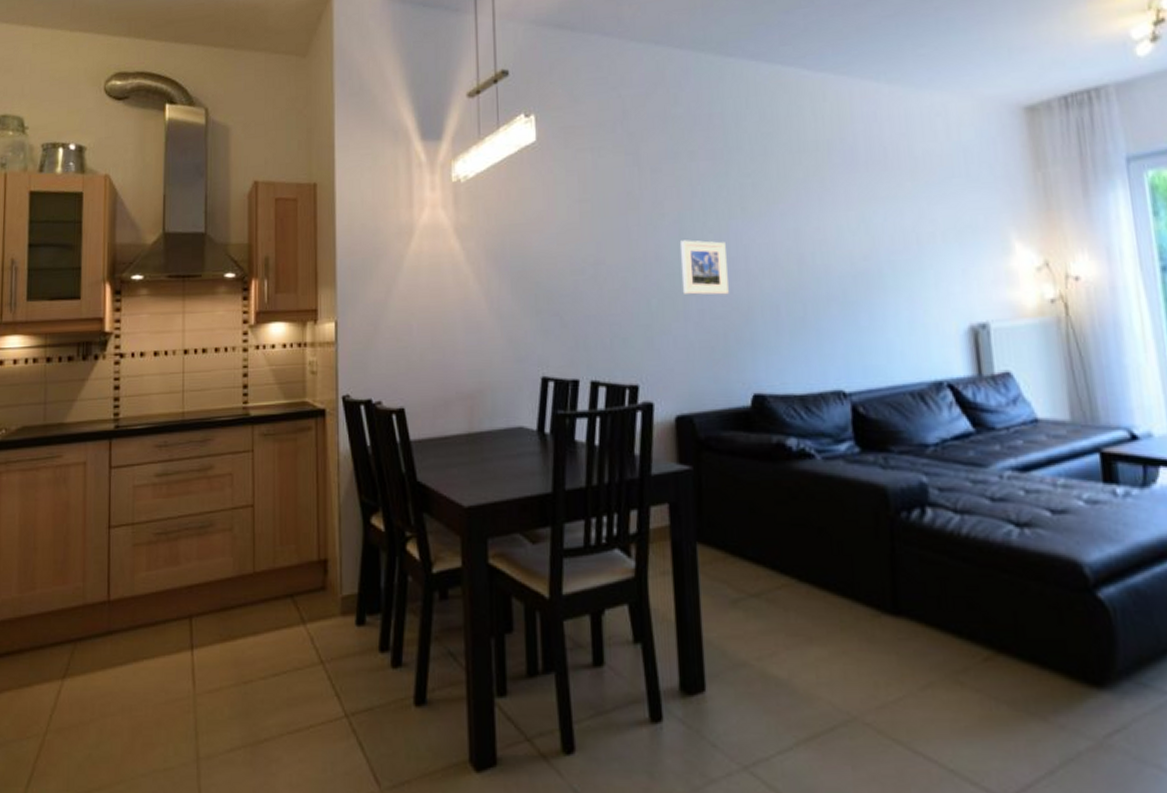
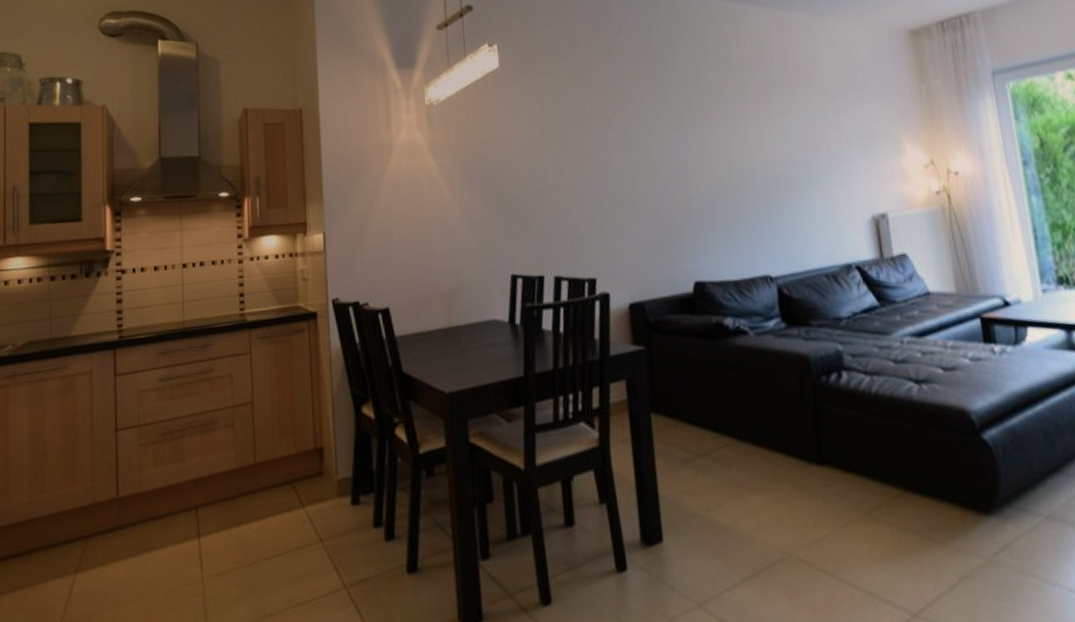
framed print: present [681,240,729,296] -> none [628,150,671,198]

